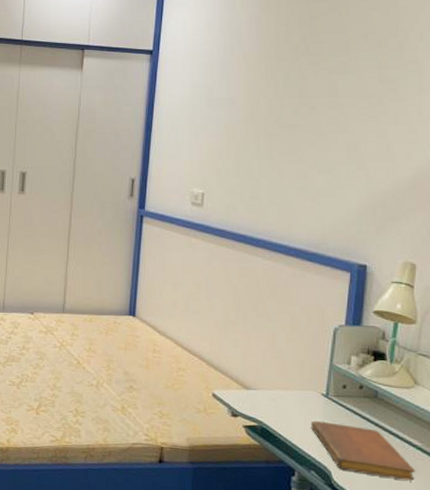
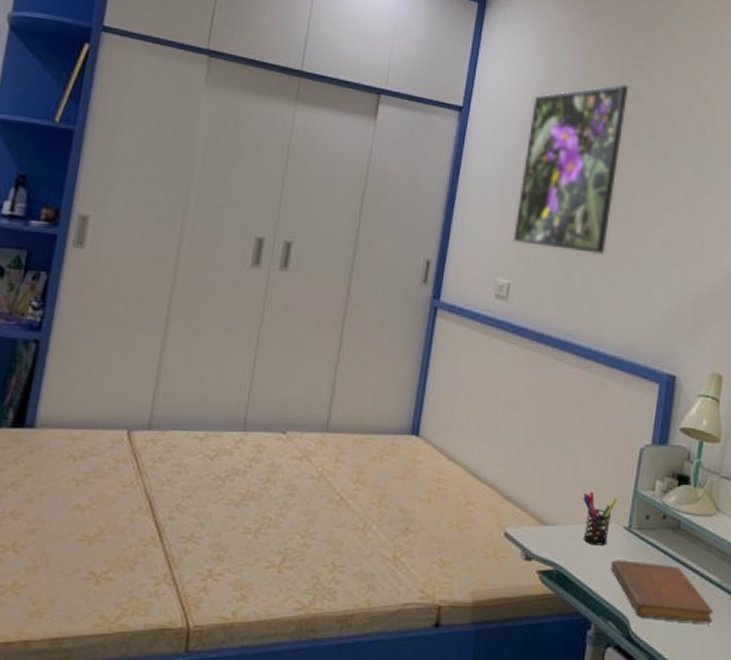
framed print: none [204,10,306,164] -> present [513,84,629,255]
pen holder: none [281,363,314,409] -> present [583,491,618,546]

